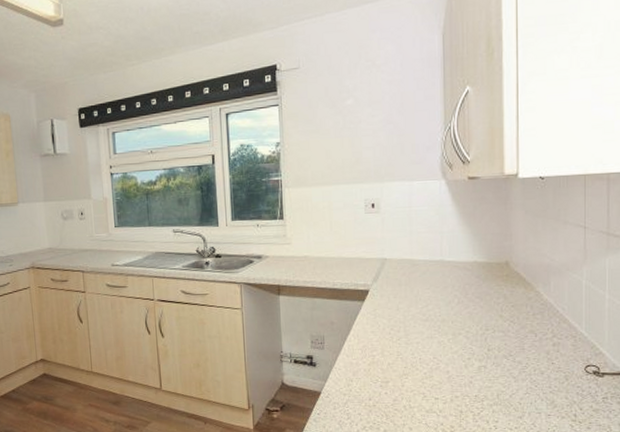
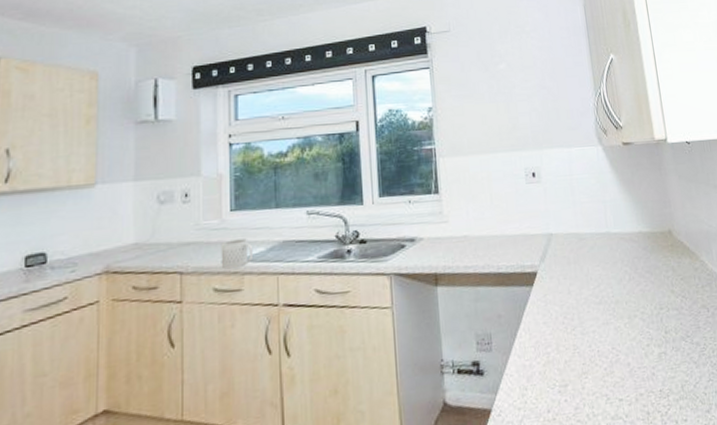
mug: none [109,249,134,271] -> present [221,238,254,270]

